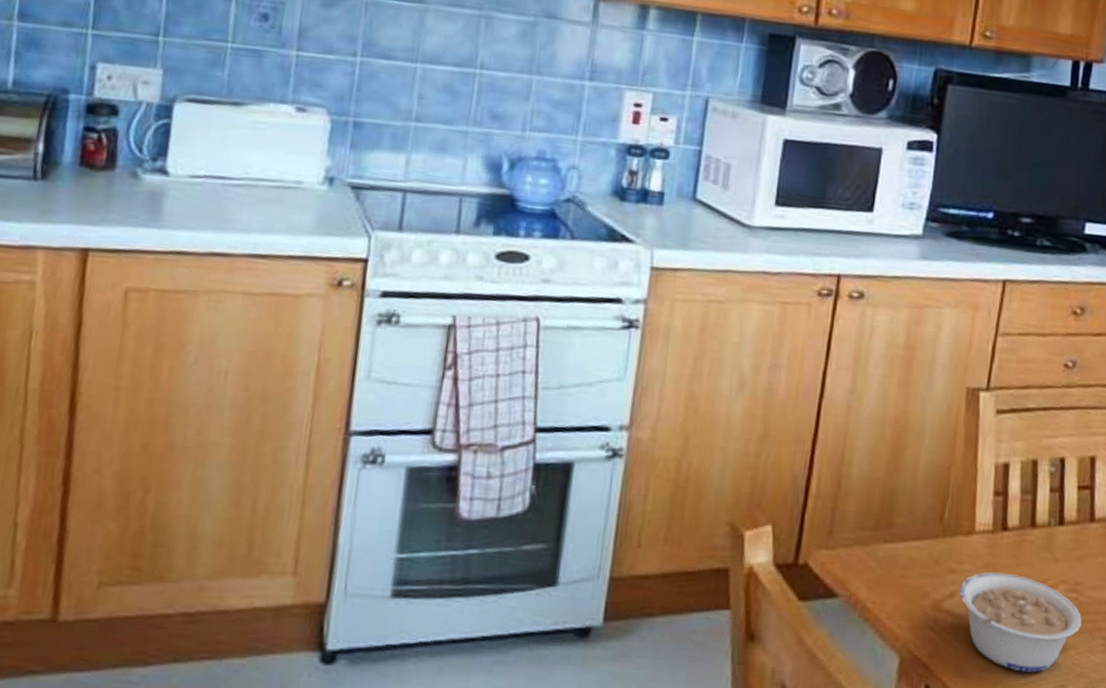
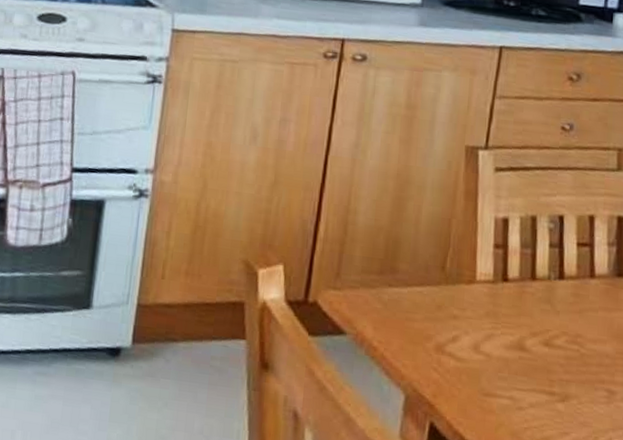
legume: present [959,572,1082,673] -> none [462,320,584,419]

